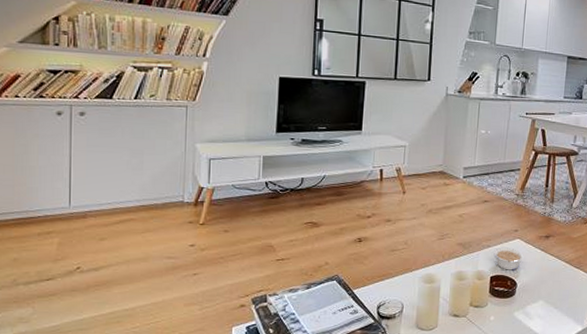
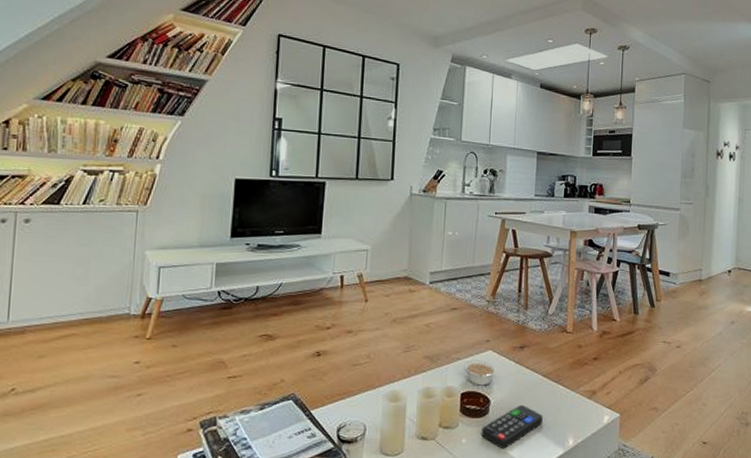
remote control: none [508,287,564,326] -> present [482,404,543,450]

